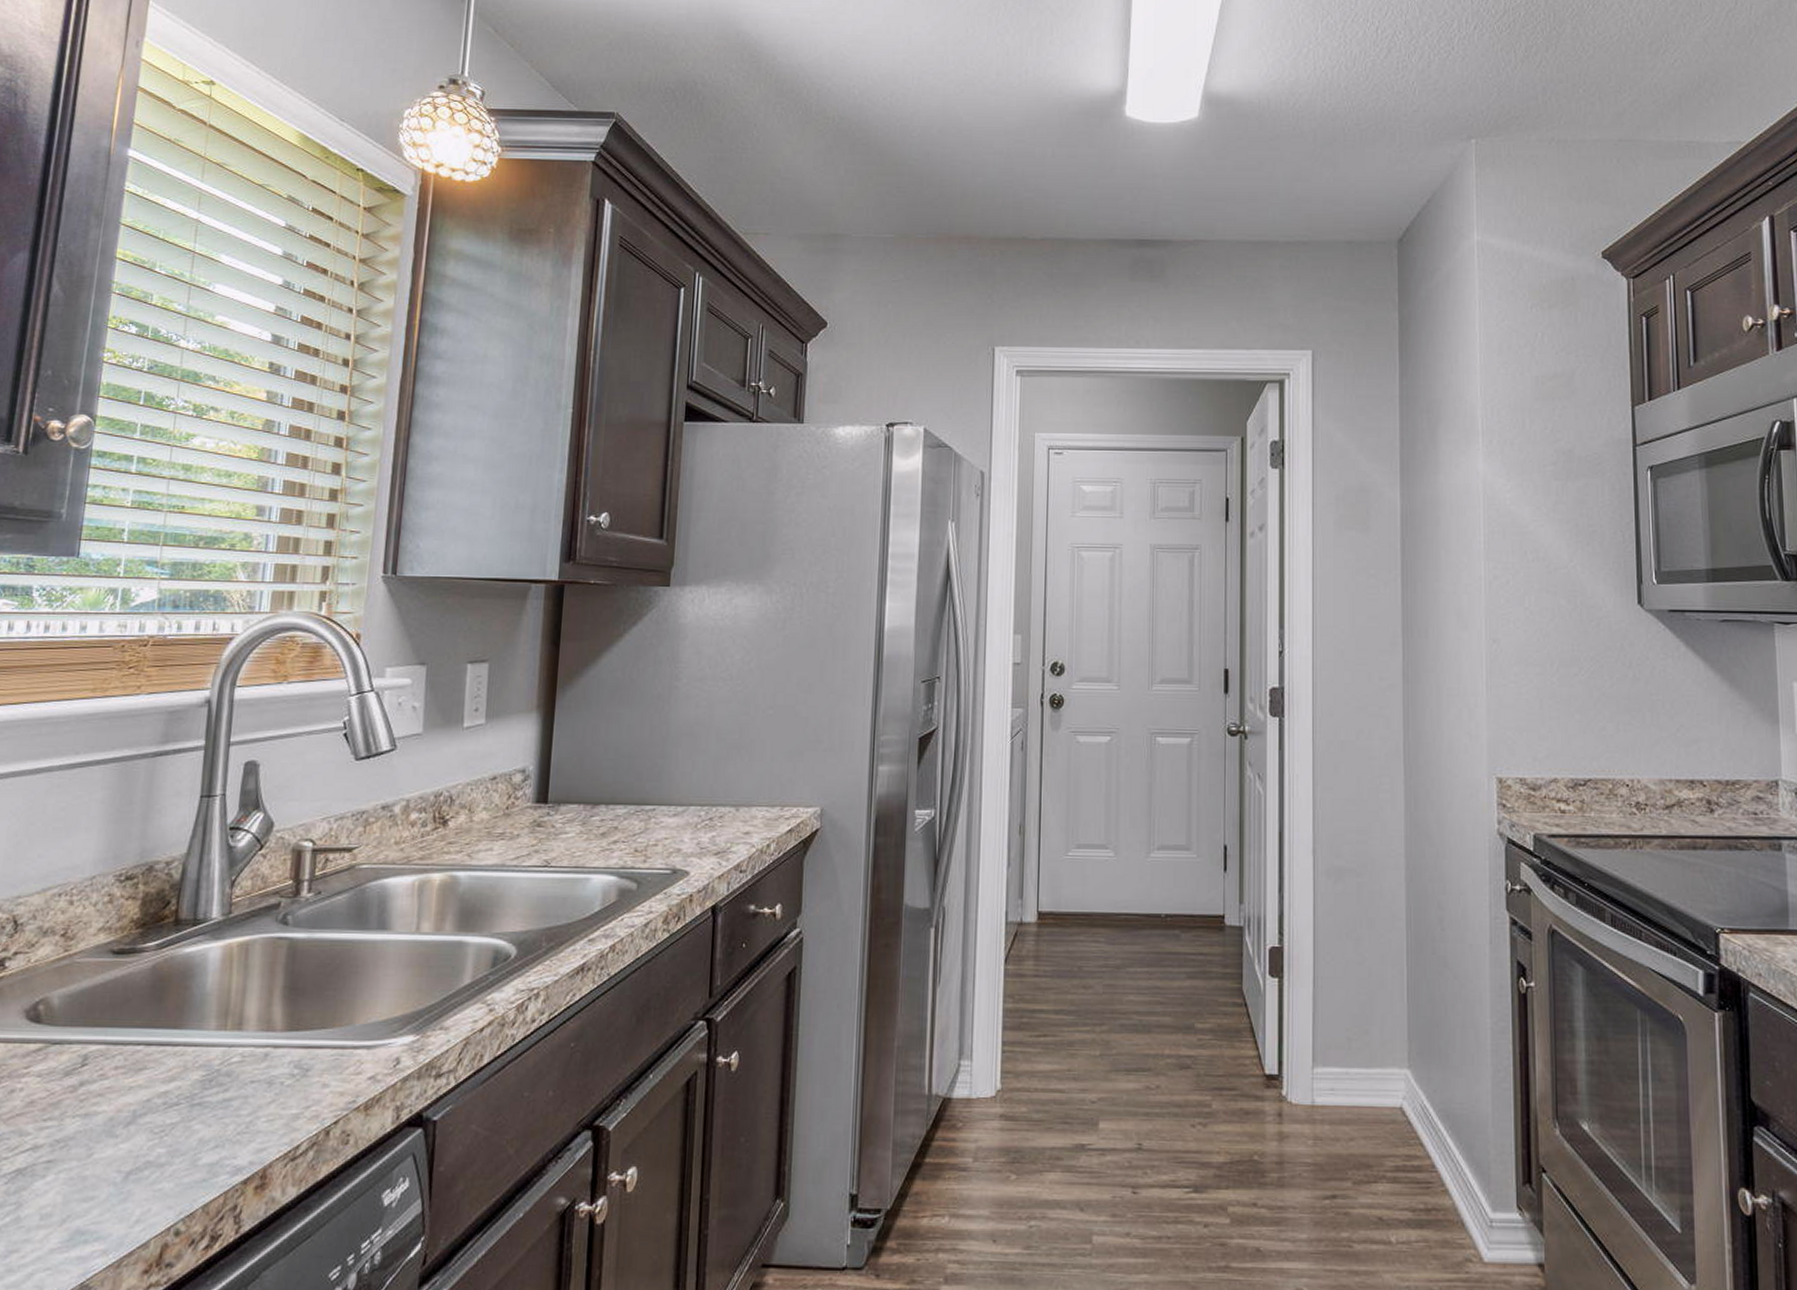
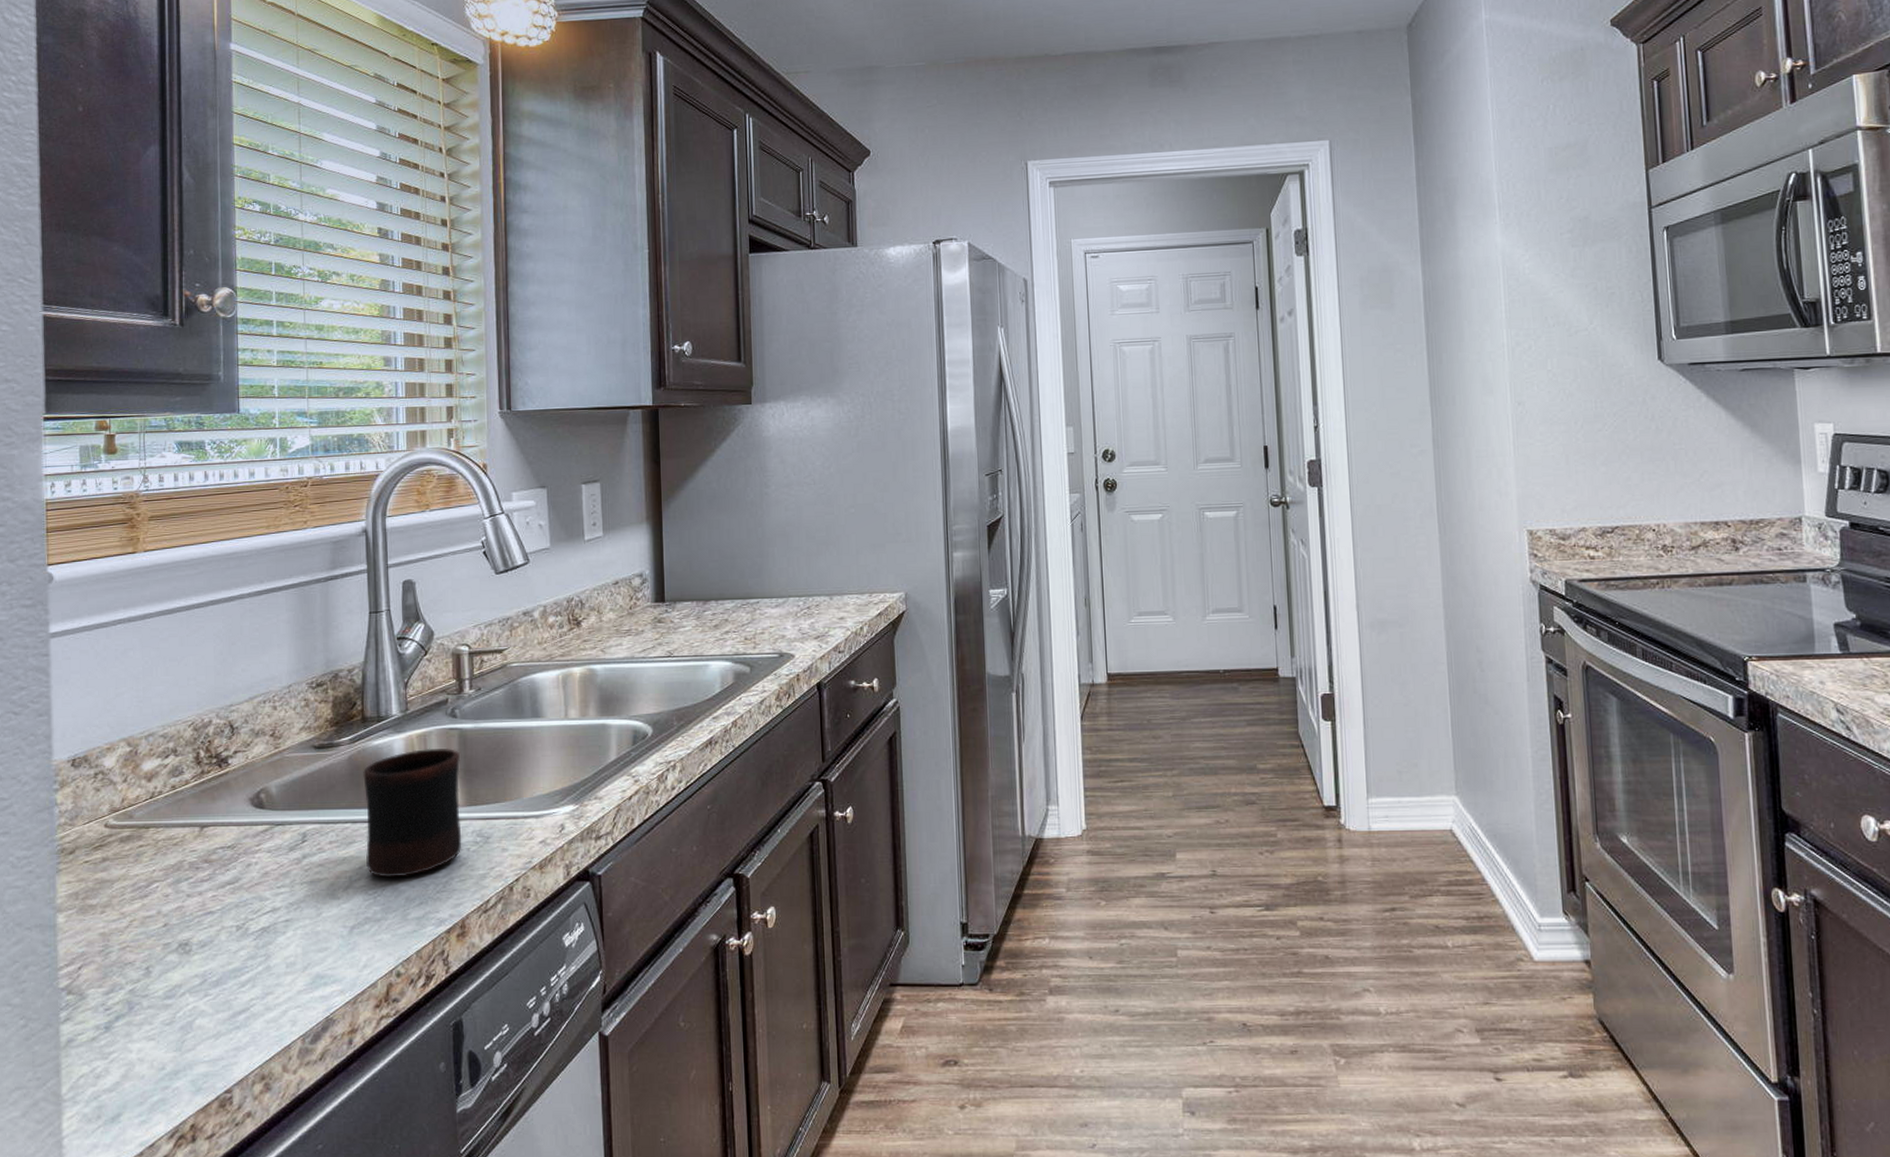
mug: none [156,959,286,1114] -> present [363,748,462,878]

